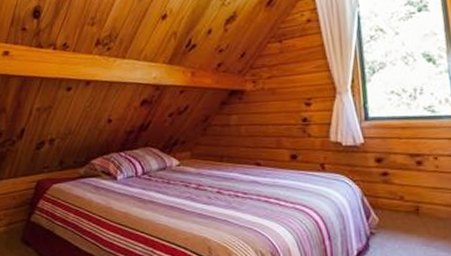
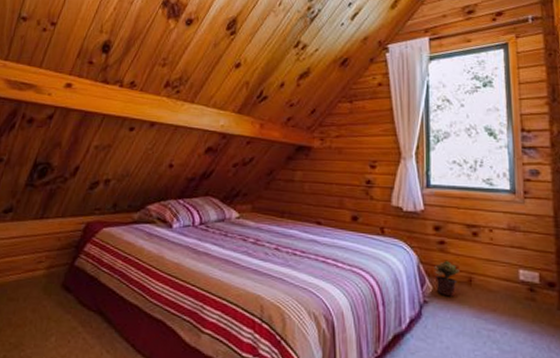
potted plant: none [378,192,406,227] -> present [434,261,460,297]

